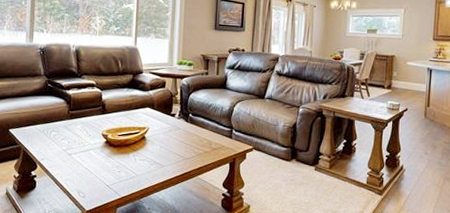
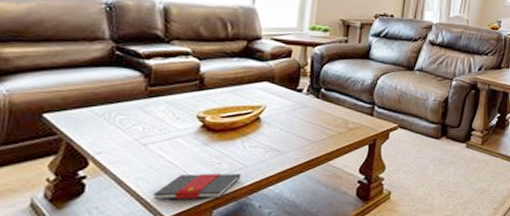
book: none [77,179,135,199] -> present [153,173,241,200]

